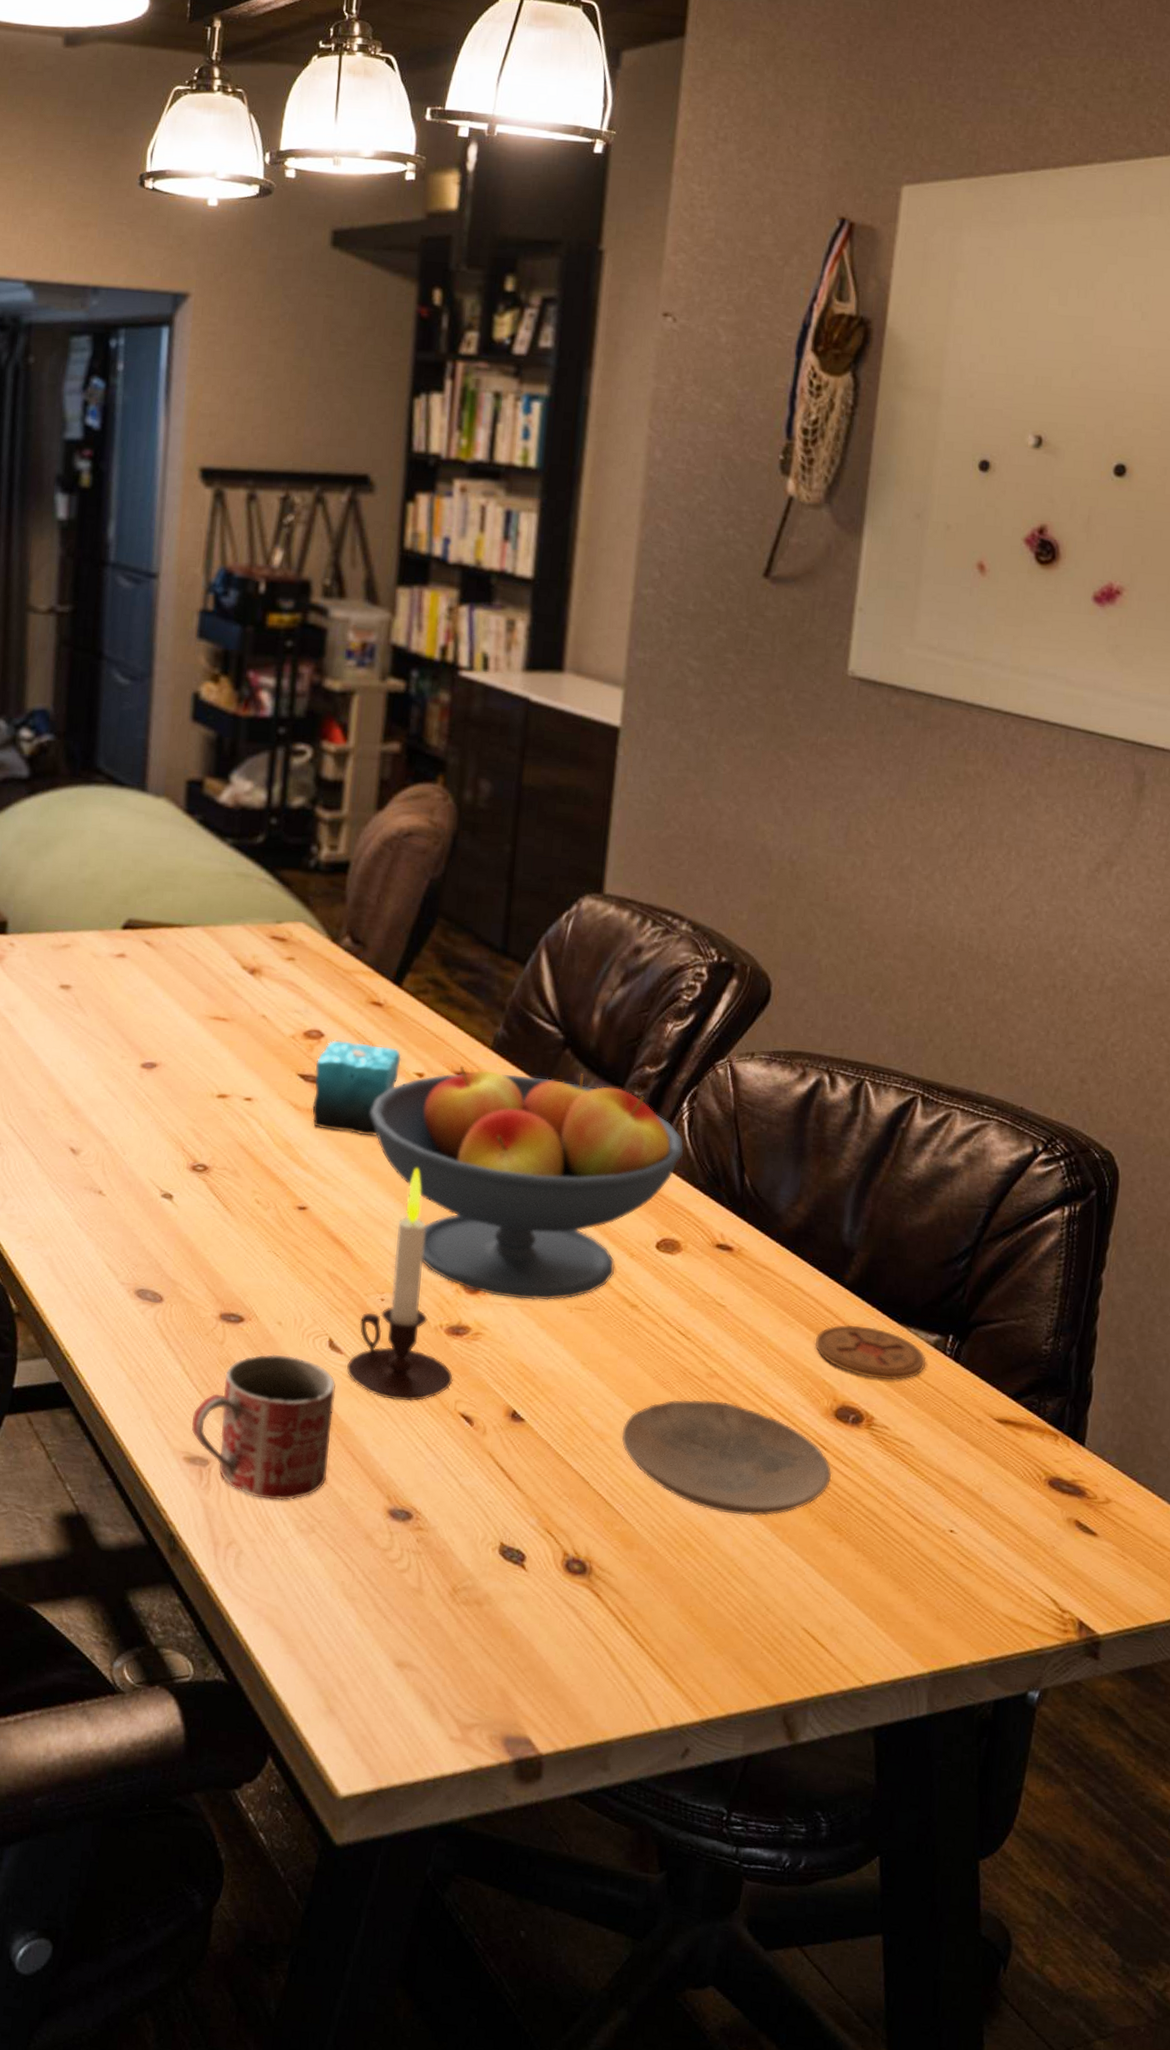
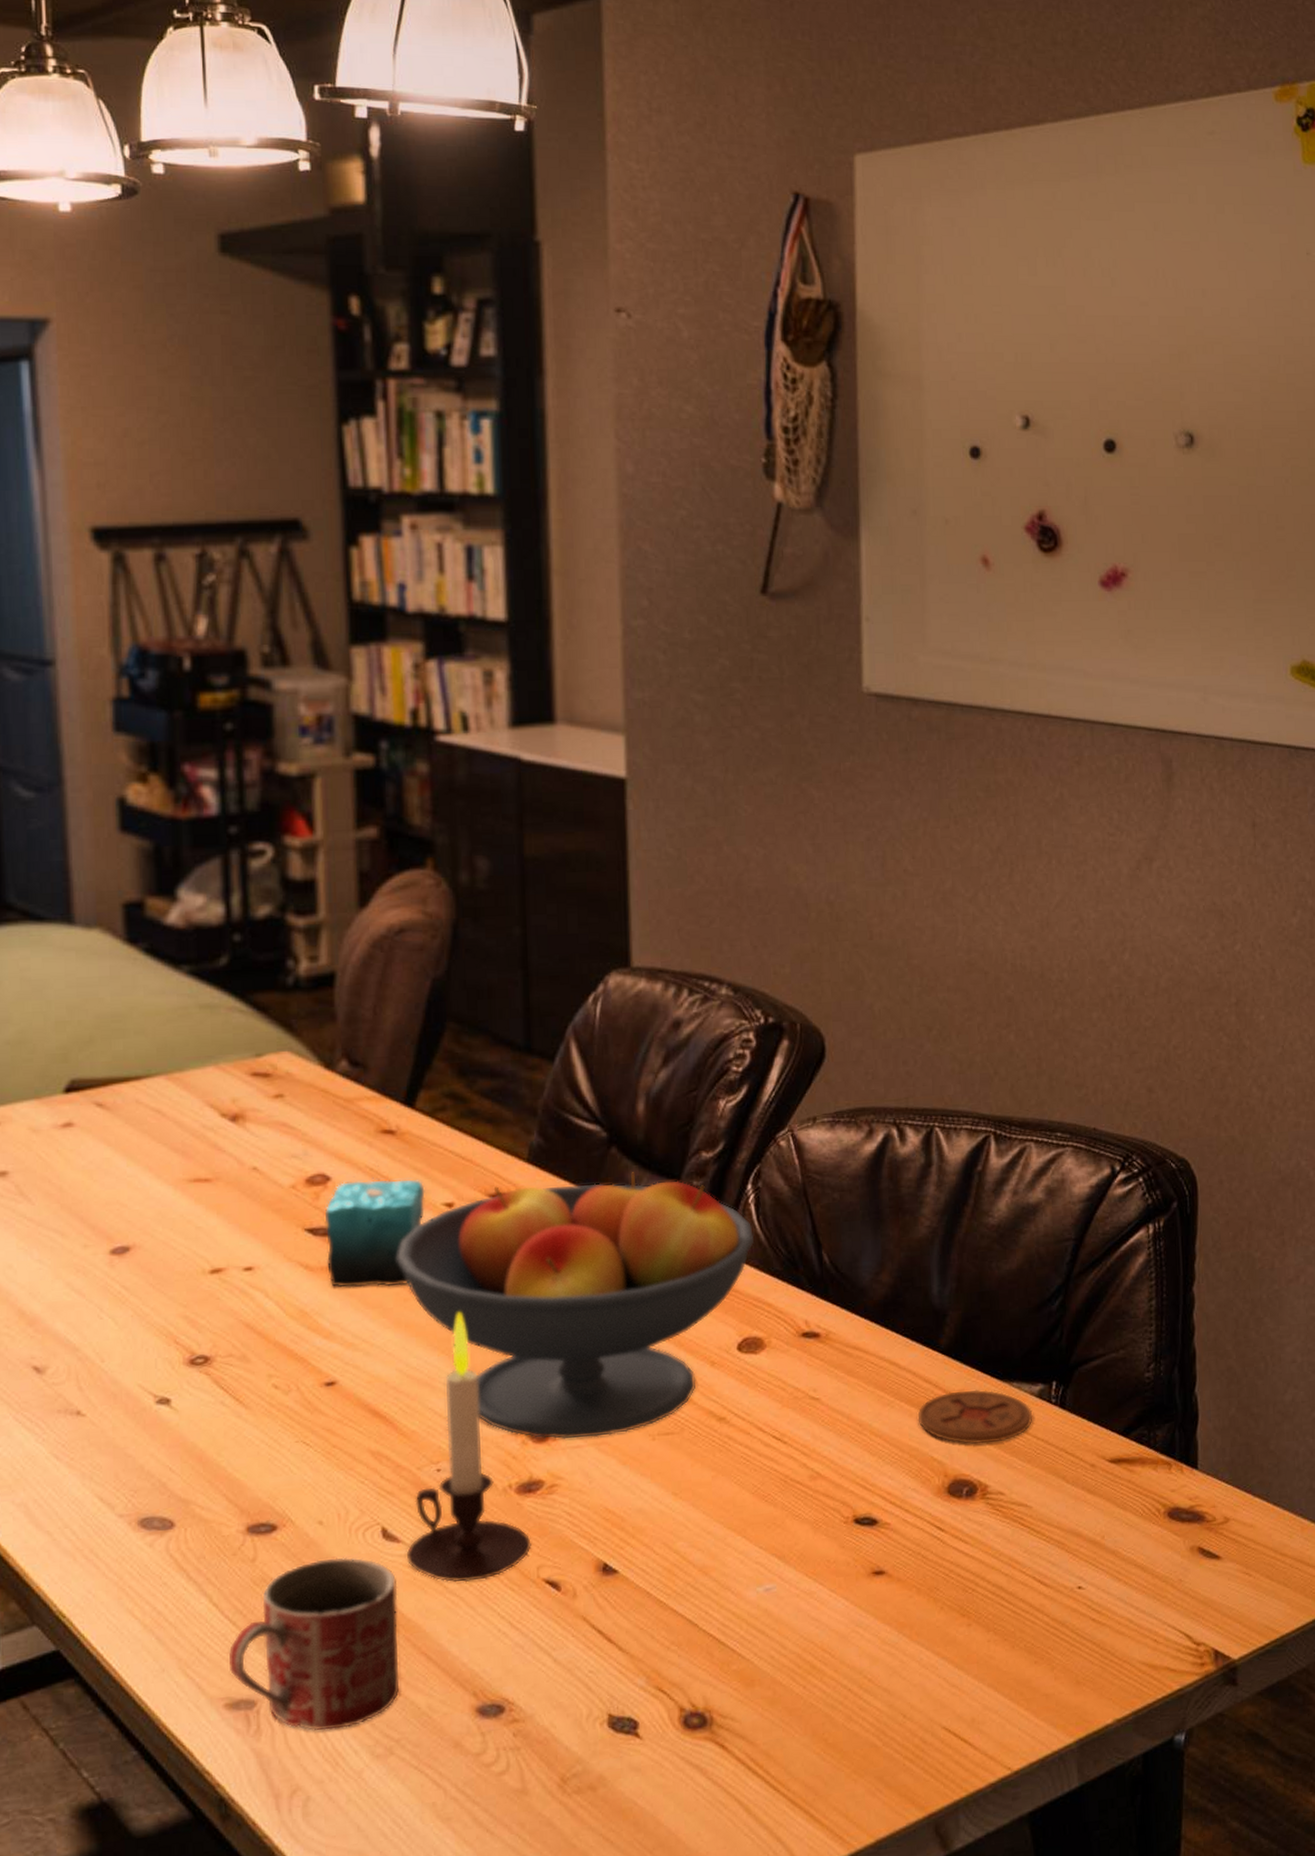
plate: present [621,1399,832,1516] -> none [726,1502,953,1624]

